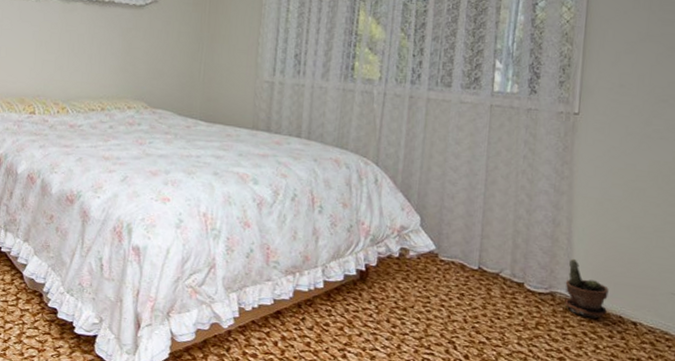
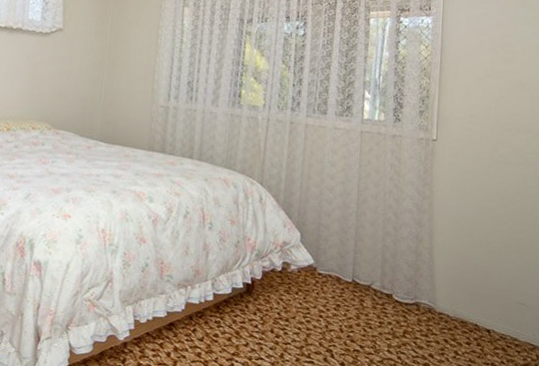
potted plant: present [564,258,609,319] -> none [428,271,466,327]

